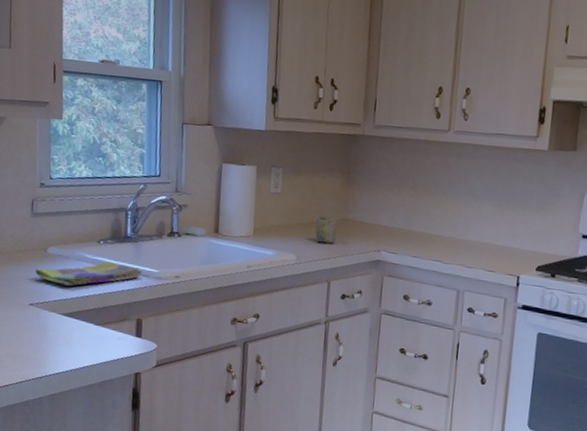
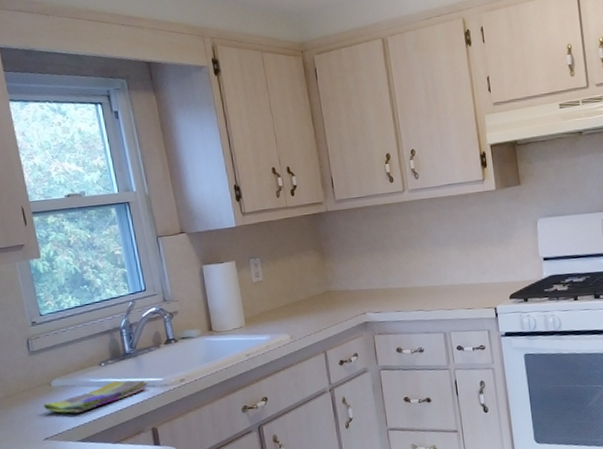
cup: present [315,216,338,244] -> none [300,293,323,318]

